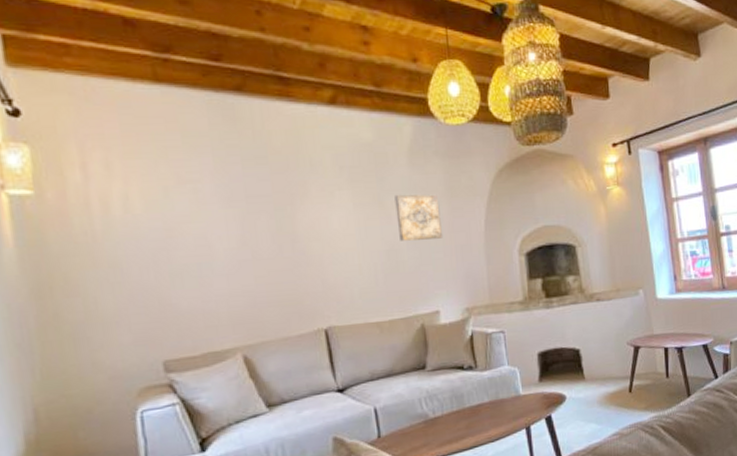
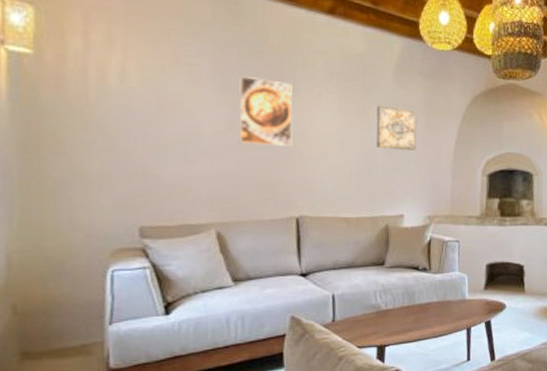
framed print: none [245,185,310,257] -> present [239,76,294,147]

